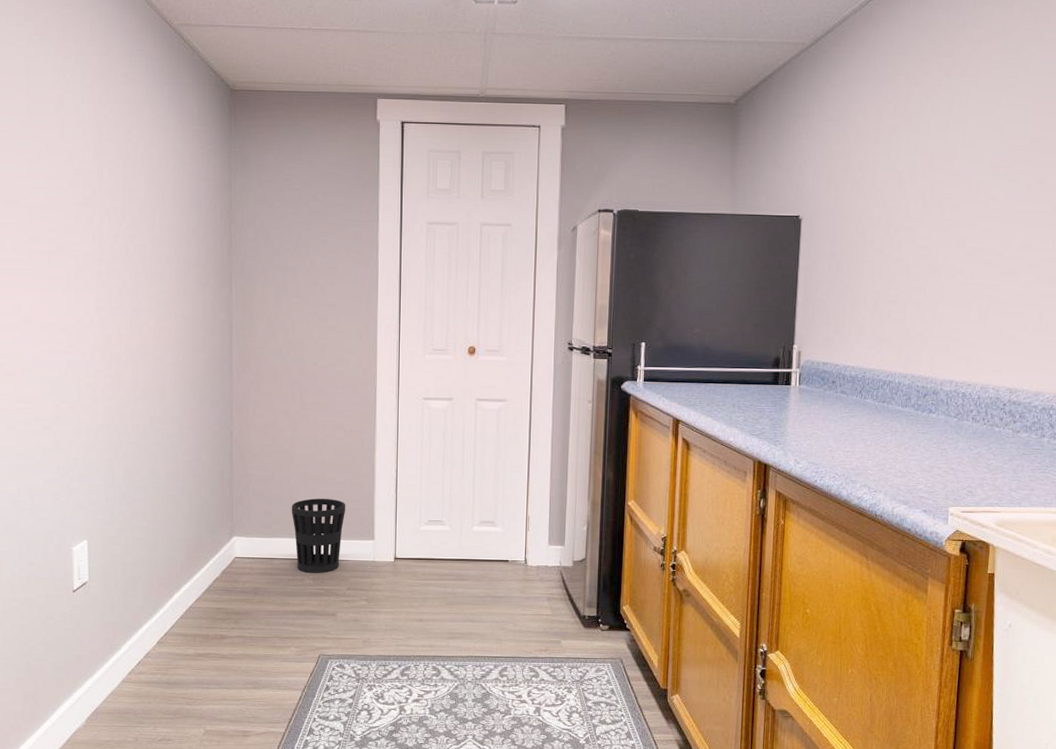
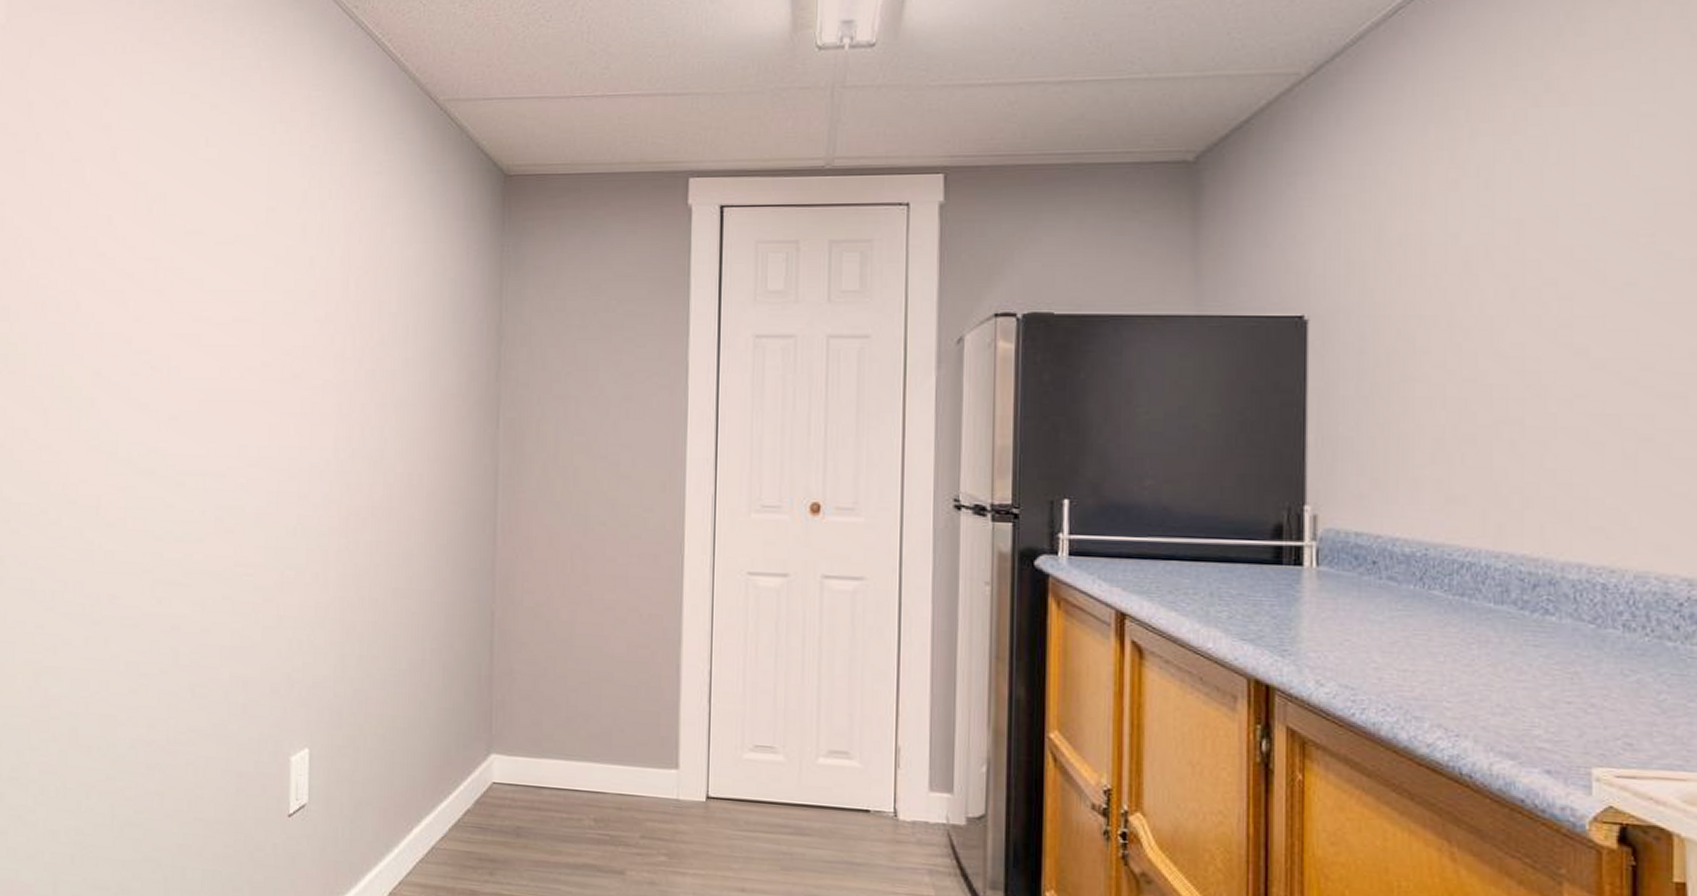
wastebasket: present [291,498,346,573] -> none [567,706,641,812]

